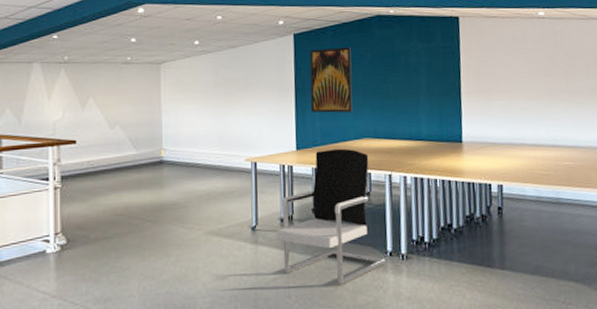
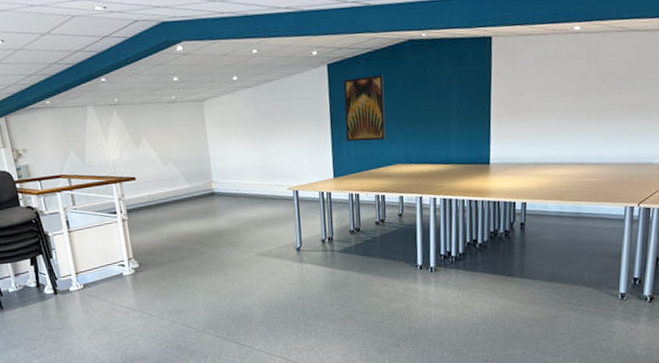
office chair: present [275,148,386,285] -> none [318,174,416,295]

